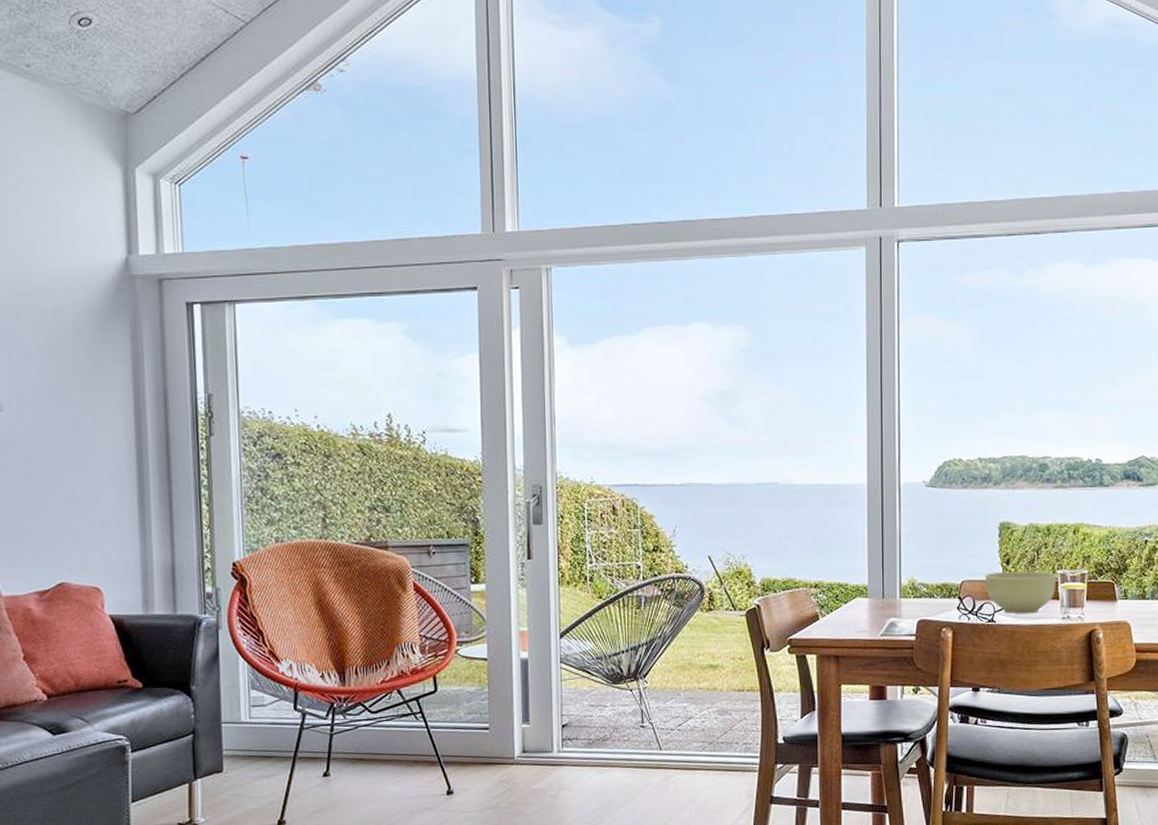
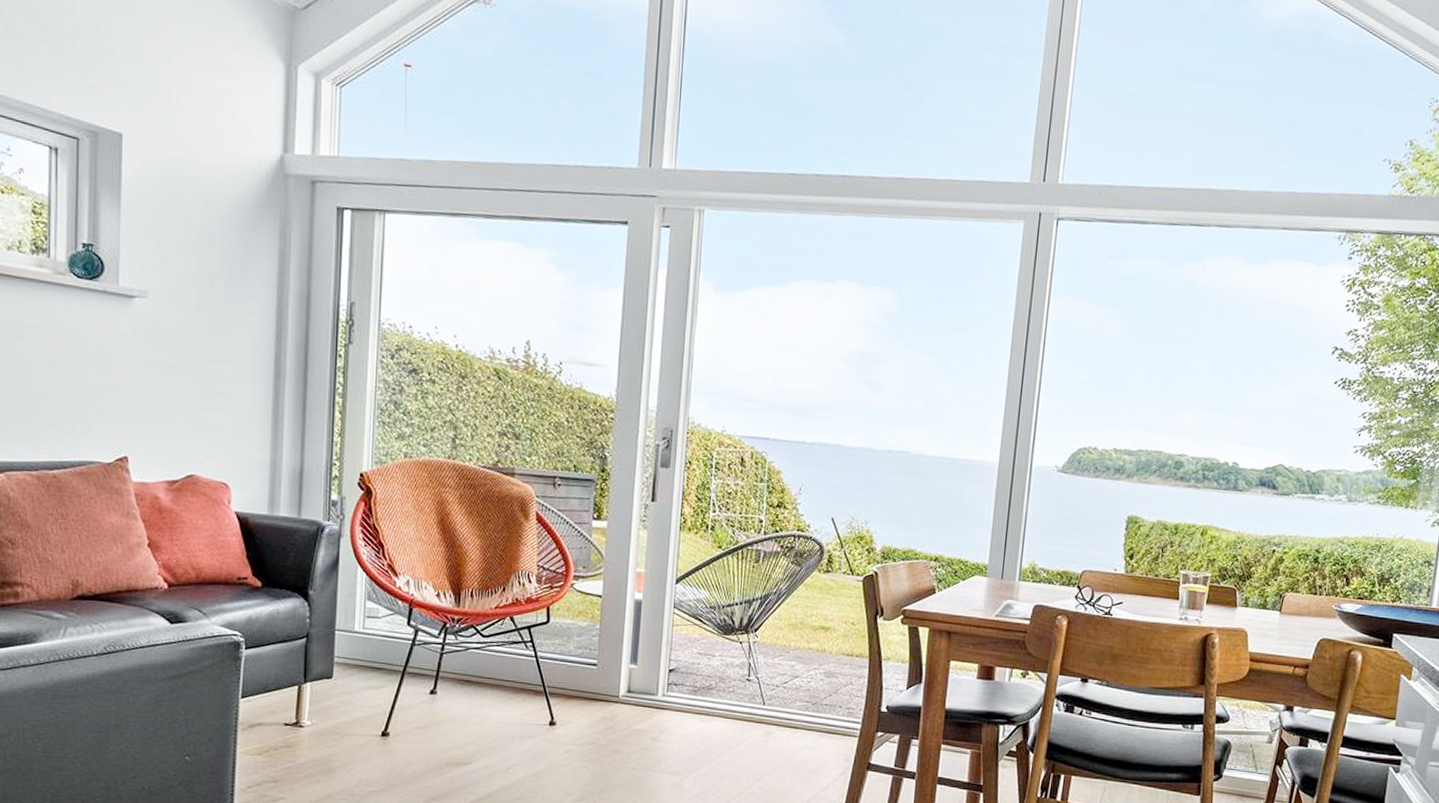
bowl: present [984,571,1057,613] -> none [1106,565,1179,610]

